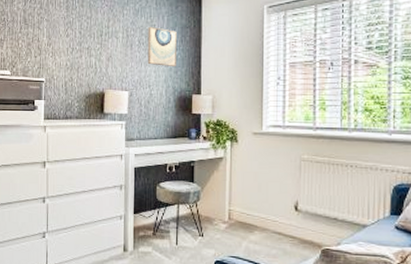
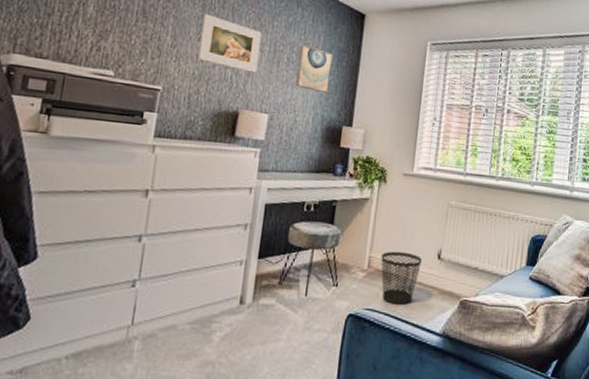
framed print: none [68,13,116,57] -> present [198,13,263,73]
wastebasket: none [240,204,279,253] -> present [381,251,422,305]

